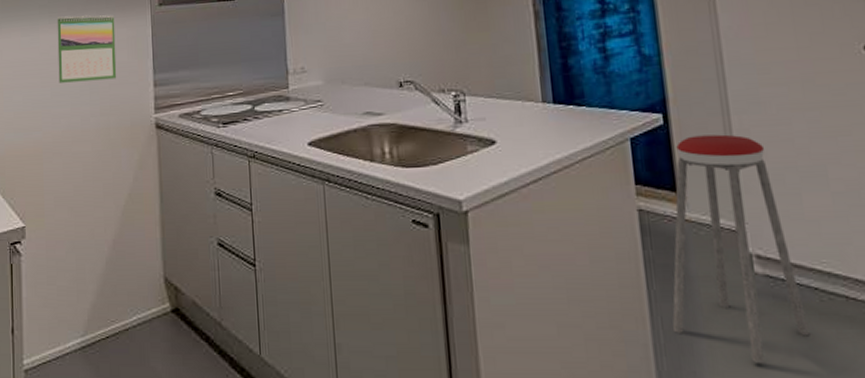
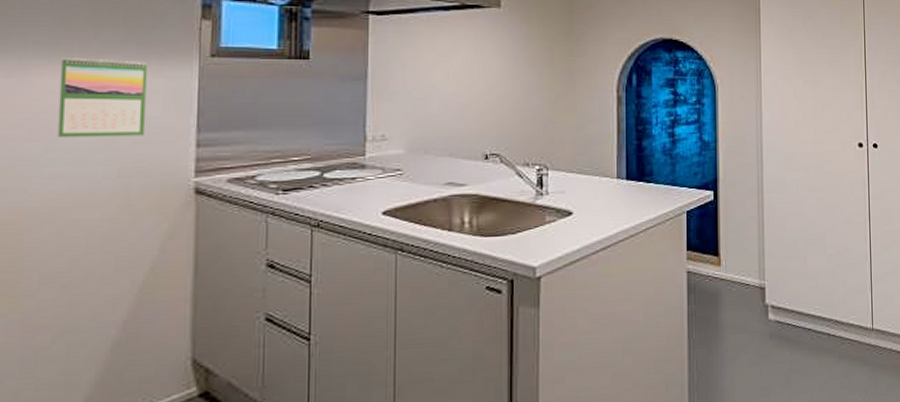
music stool: present [672,134,810,364] -> none [704,209,802,392]

